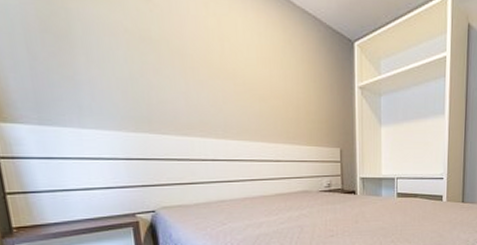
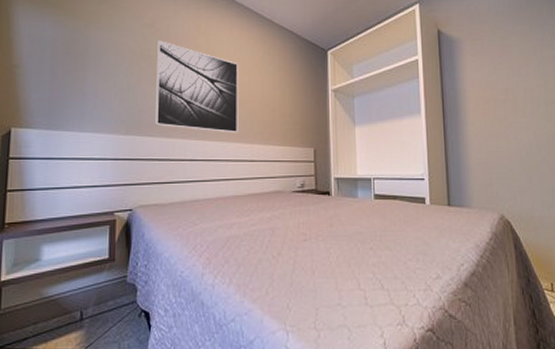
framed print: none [159,19,262,132] -> present [155,40,239,133]

